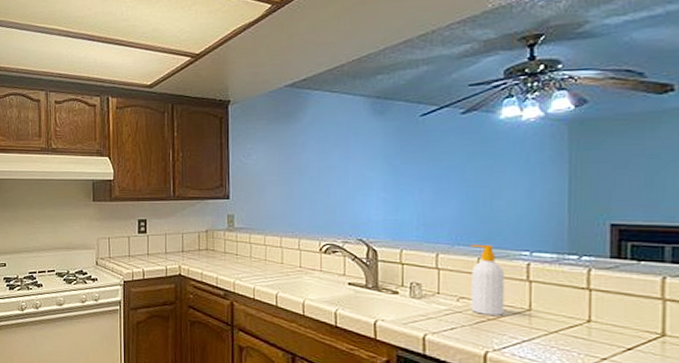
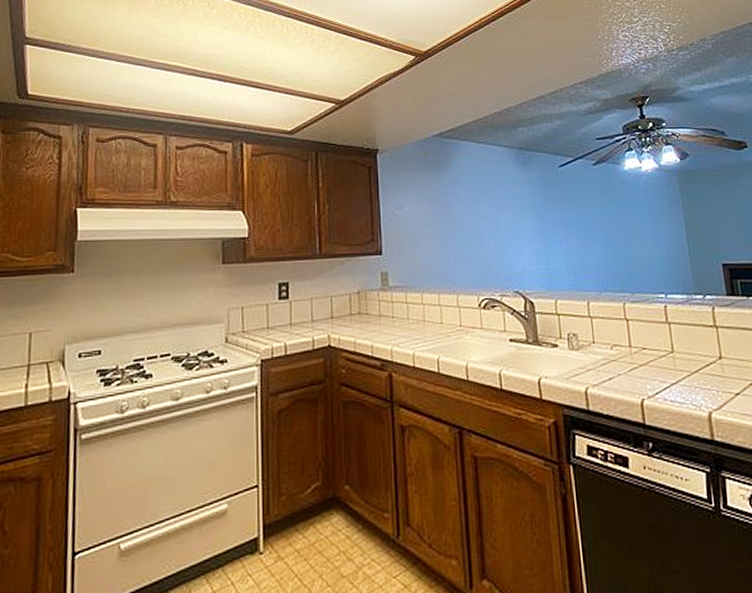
soap bottle: present [469,244,505,316] -> none [615,289,652,361]

